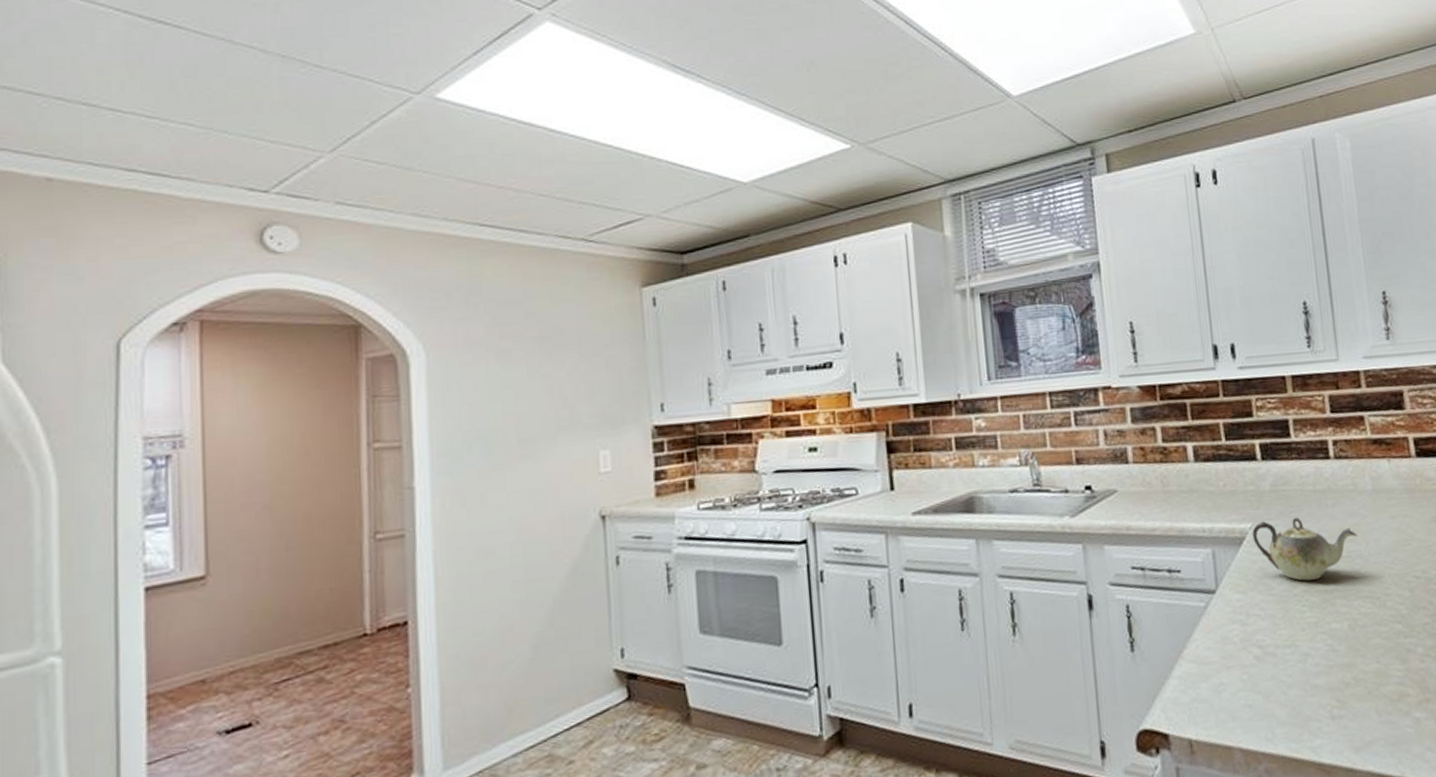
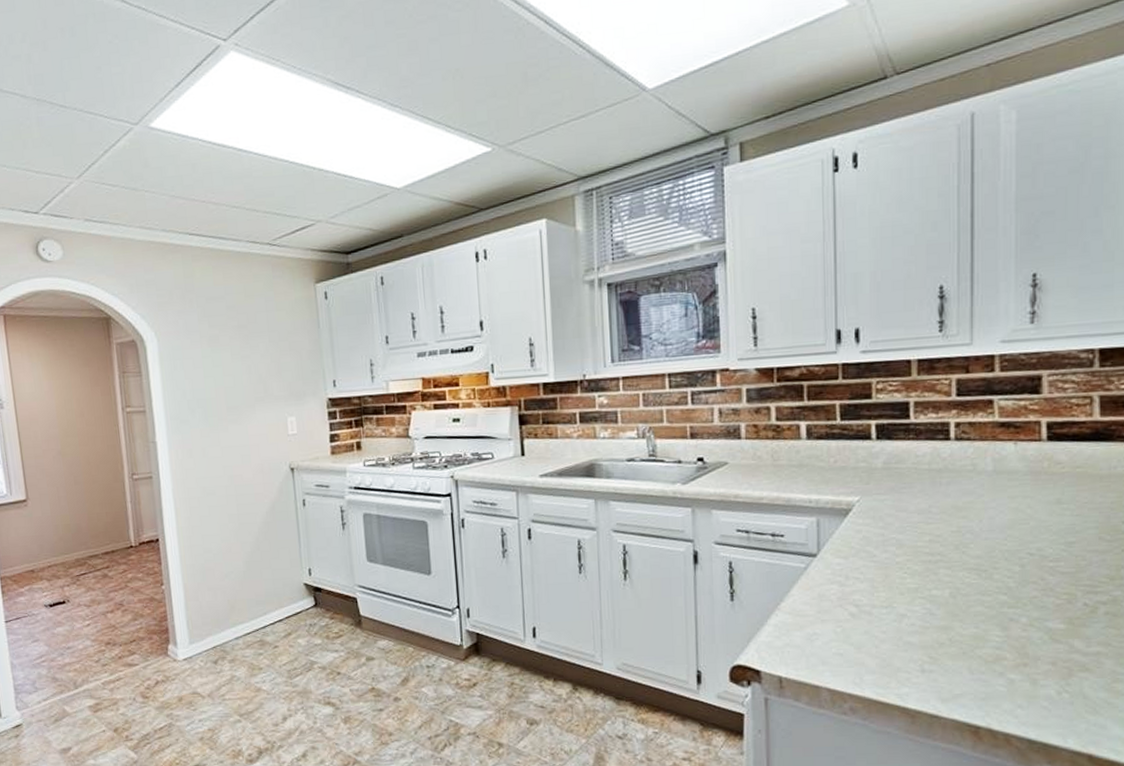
teapot: present [1252,517,1358,581] -> none [859,493,971,551]

